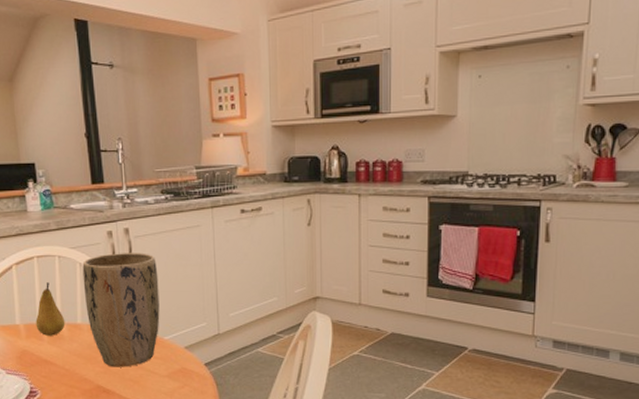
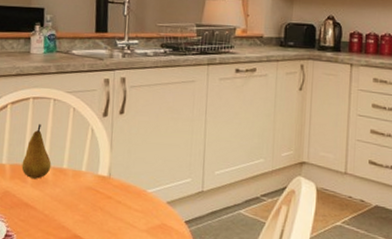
plant pot: present [82,253,160,367] -> none [73,101,149,218]

